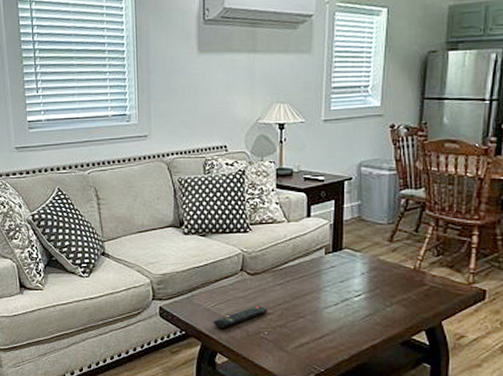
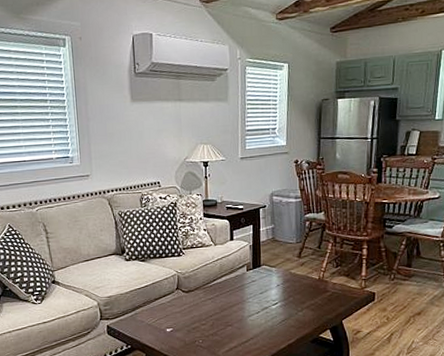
remote control: present [213,305,267,328] -> none [155,318,201,340]

